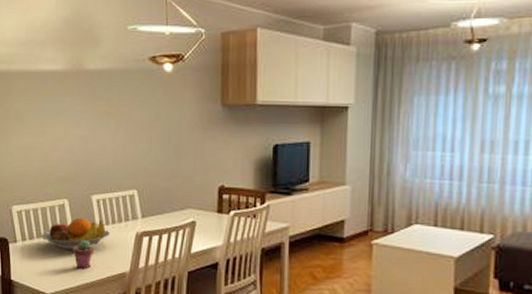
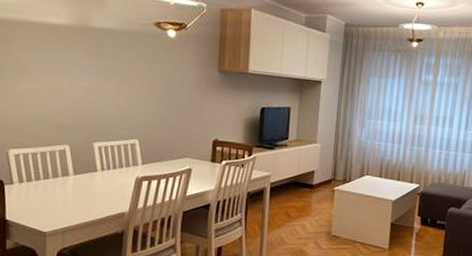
fruit bowl: present [40,217,111,249] -> none [39,162,112,191]
potted succulent: present [73,240,94,269] -> none [73,183,94,209]

